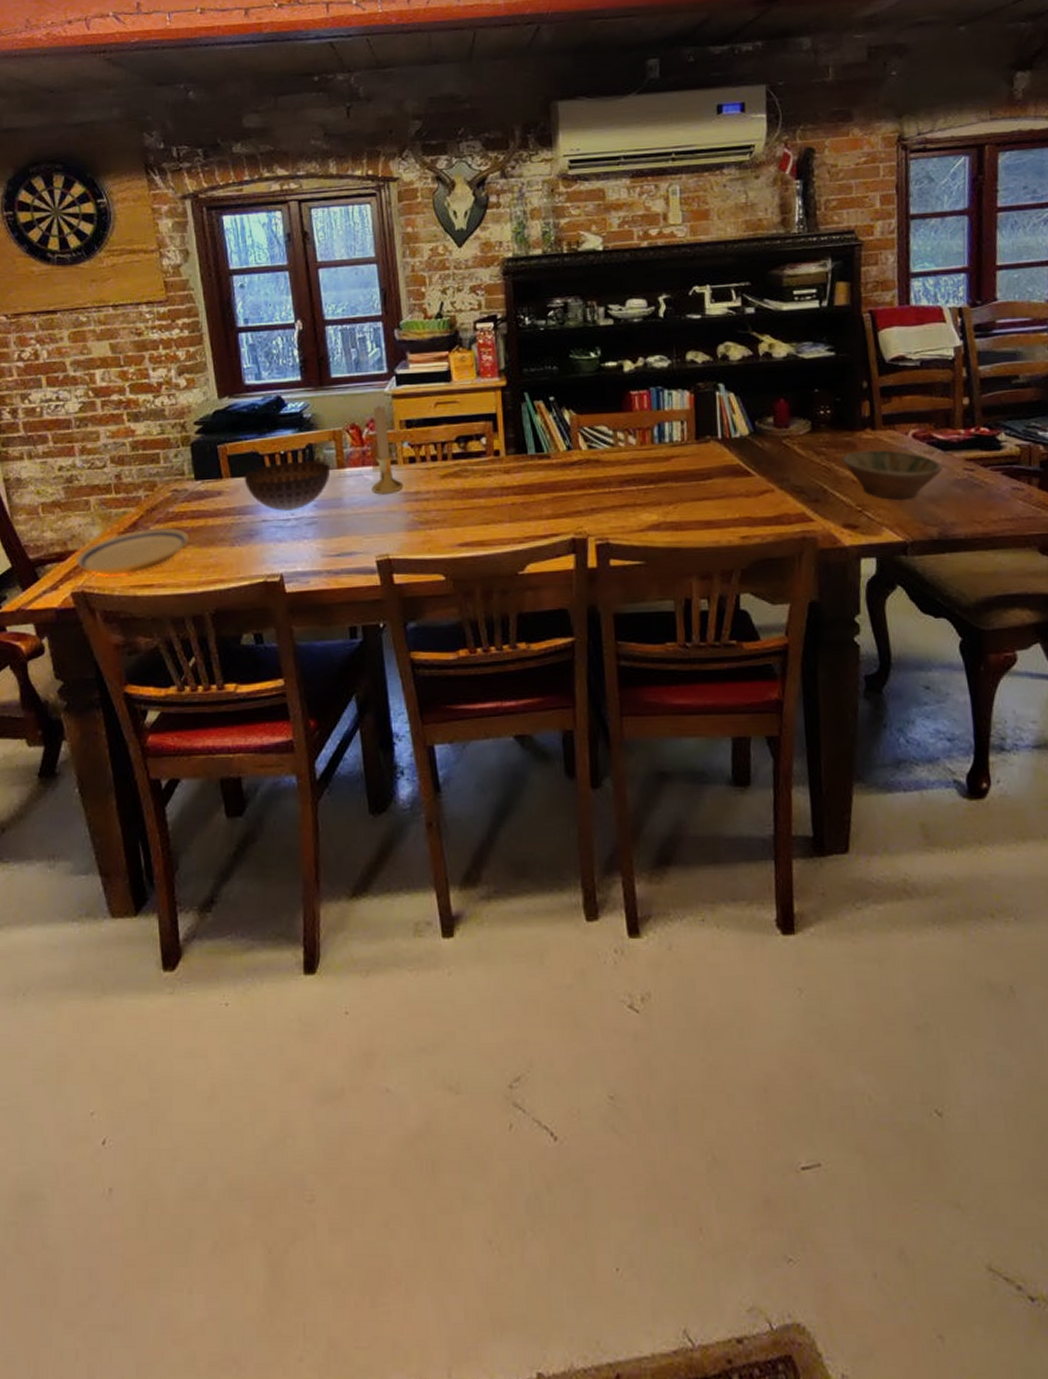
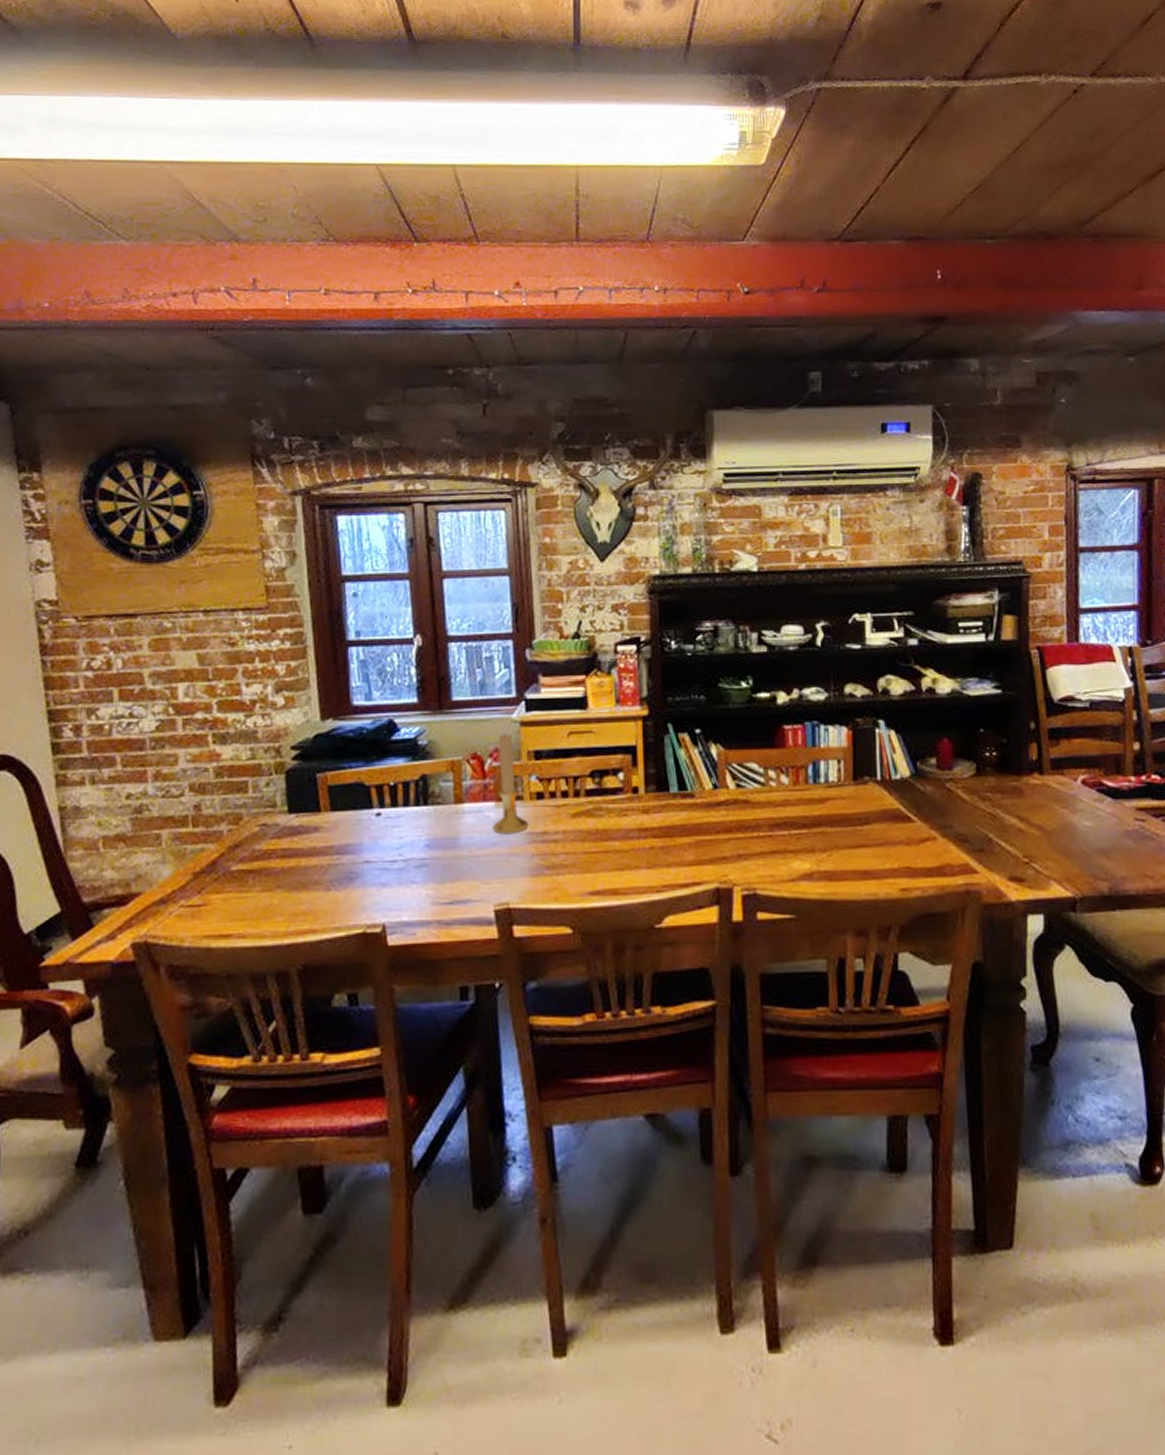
plate: present [76,527,189,575] -> none [140,868,277,922]
bowl: present [244,460,331,511] -> none [345,794,447,851]
bowl: present [842,449,943,501] -> none [1008,796,1113,853]

